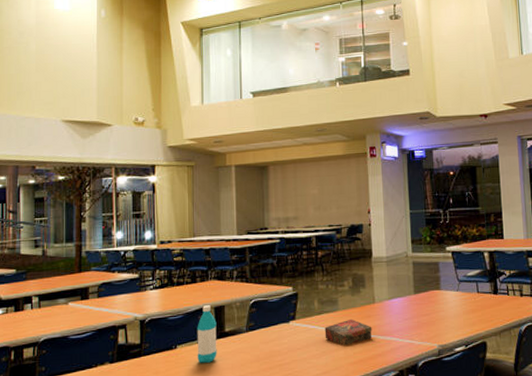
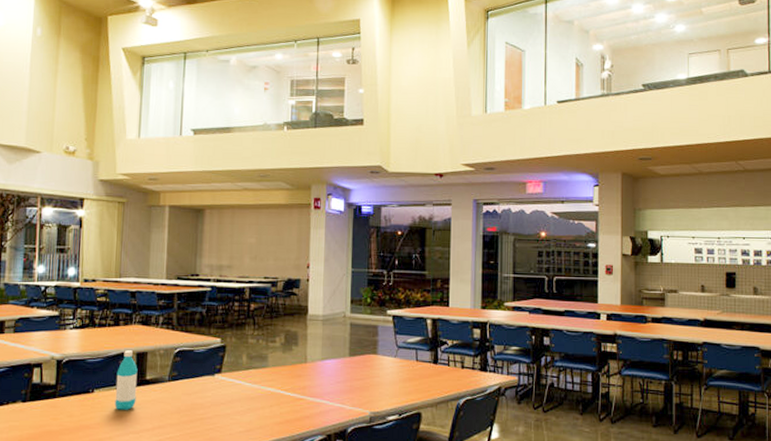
book: present [324,318,372,346] -> none [251,377,302,404]

